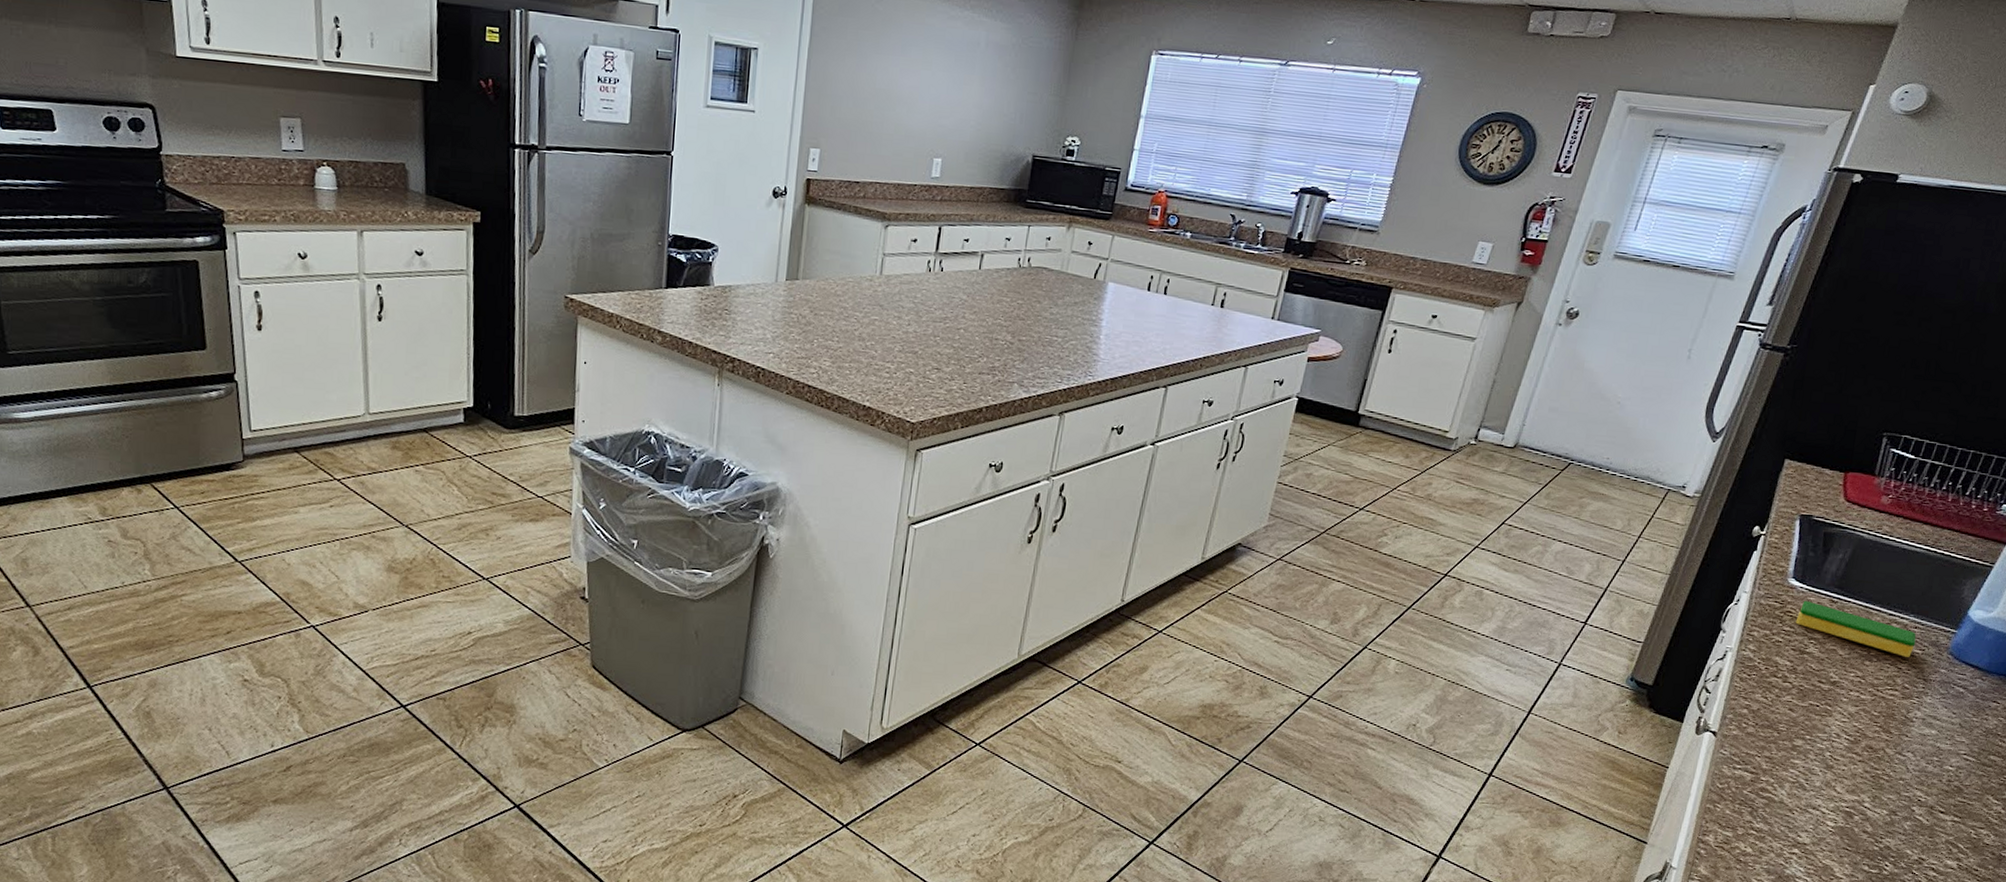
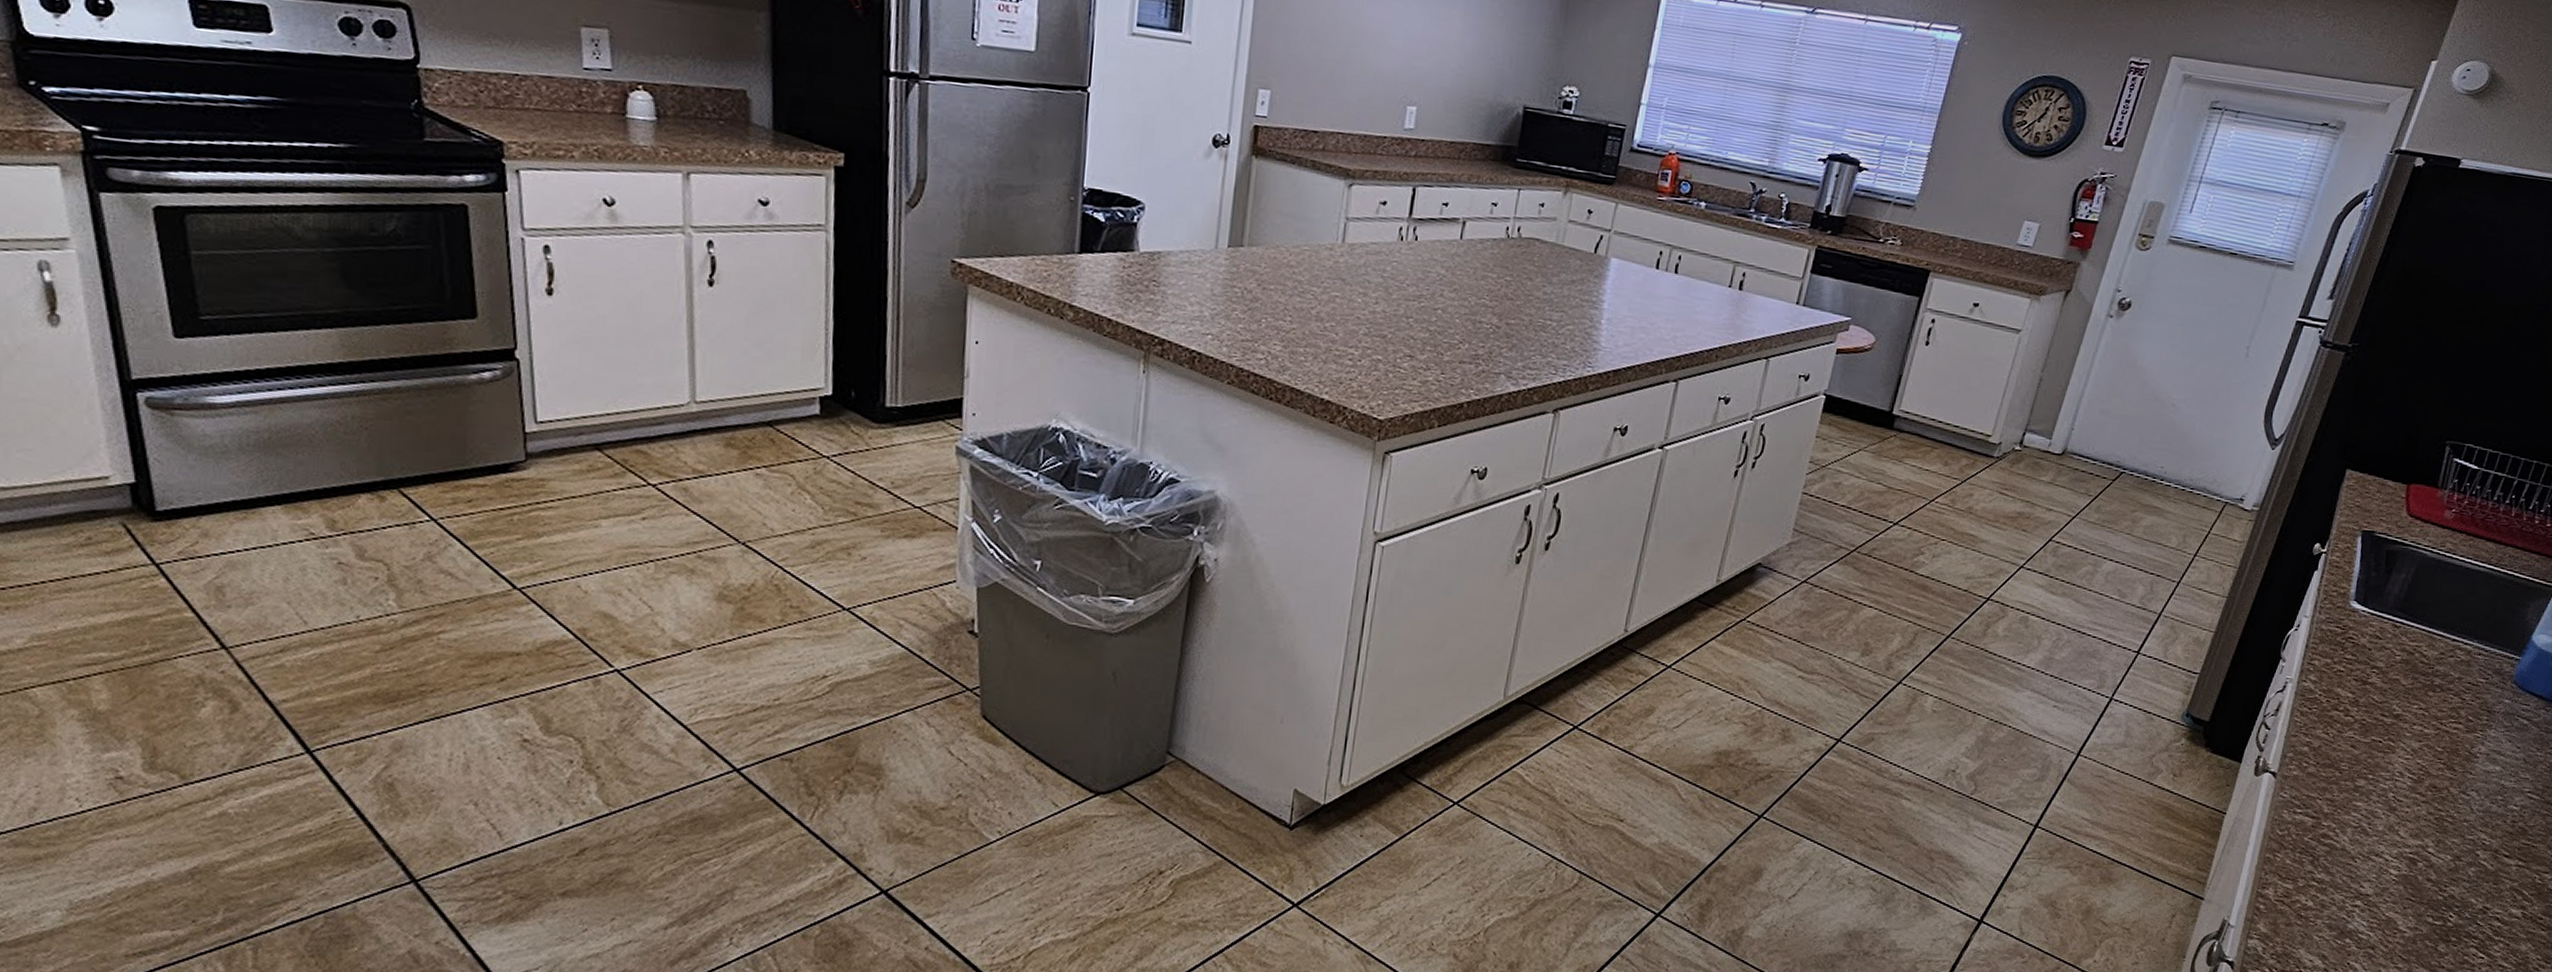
dish sponge: present [1795,600,1916,657] -> none [2357,625,2480,687]

